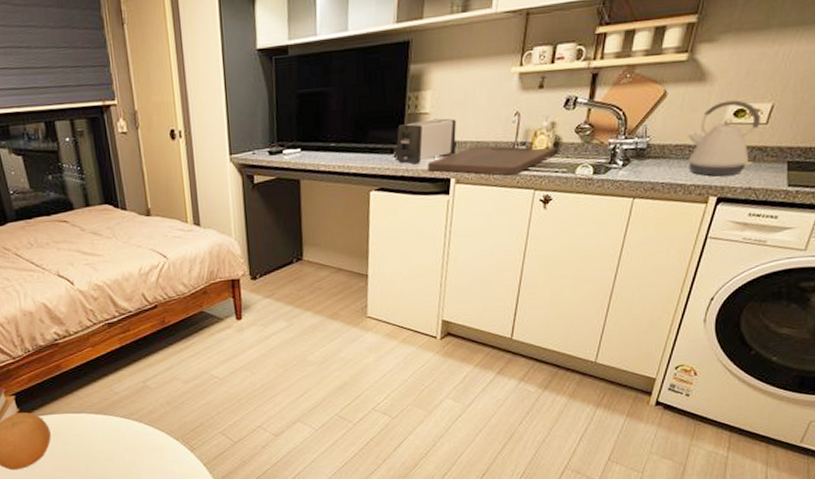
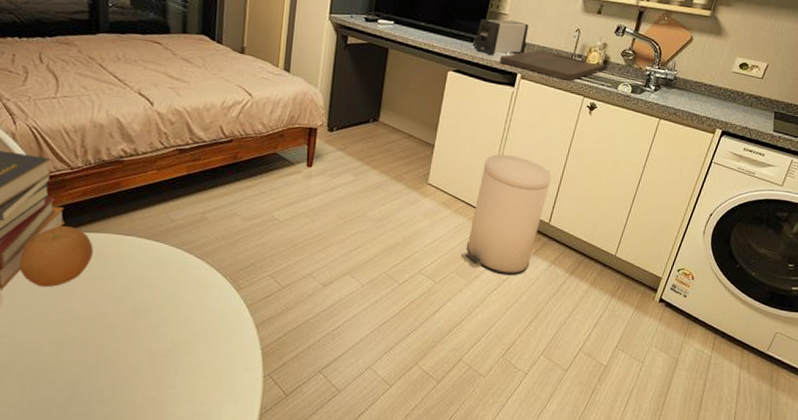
pedal bin: none [416,271,507,400] -> present [461,154,551,276]
kettle: present [687,100,762,177] -> none [703,54,759,115]

